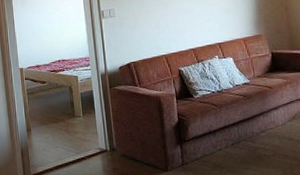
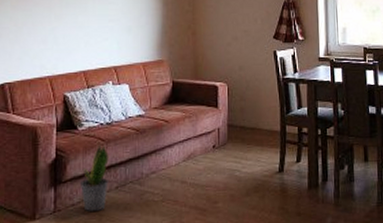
potted plant: none [200,109,225,165] -> present [79,144,109,212]

